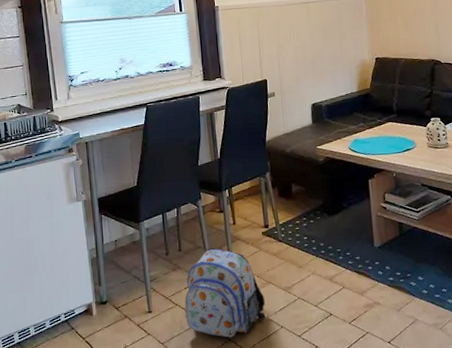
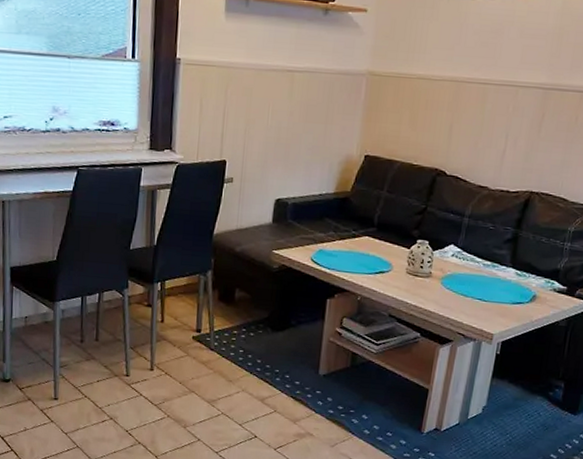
backpack: present [185,248,266,338] -> none [94,343,184,441]

